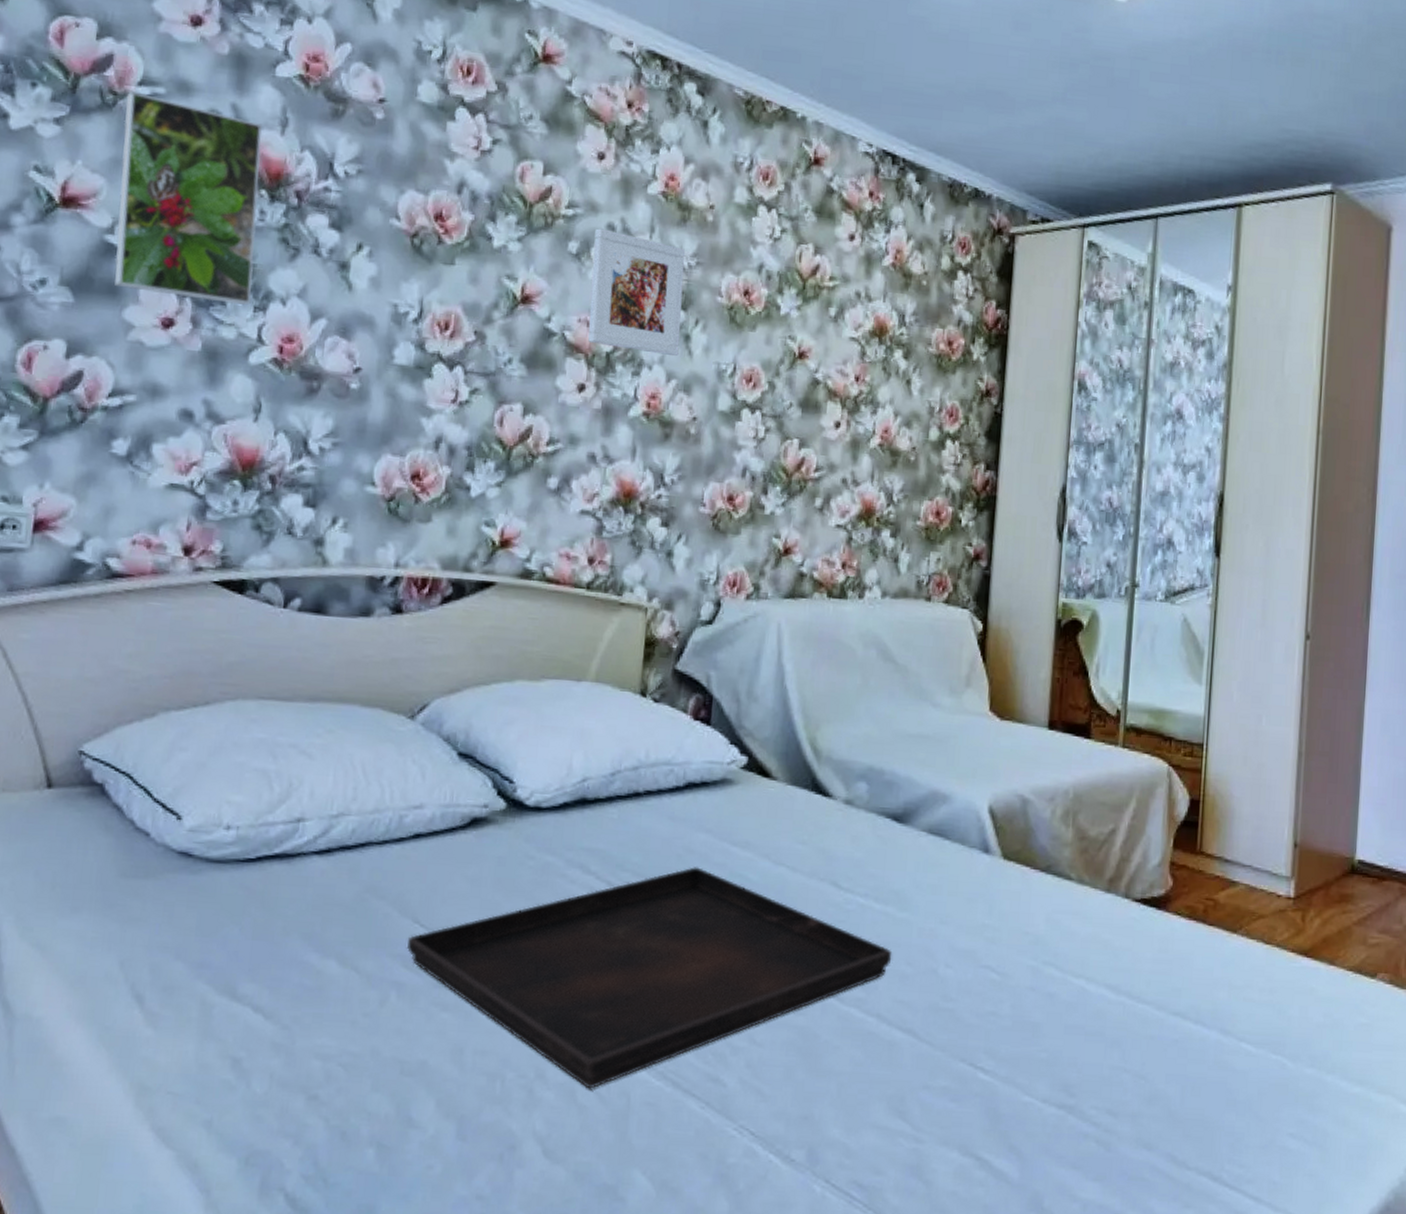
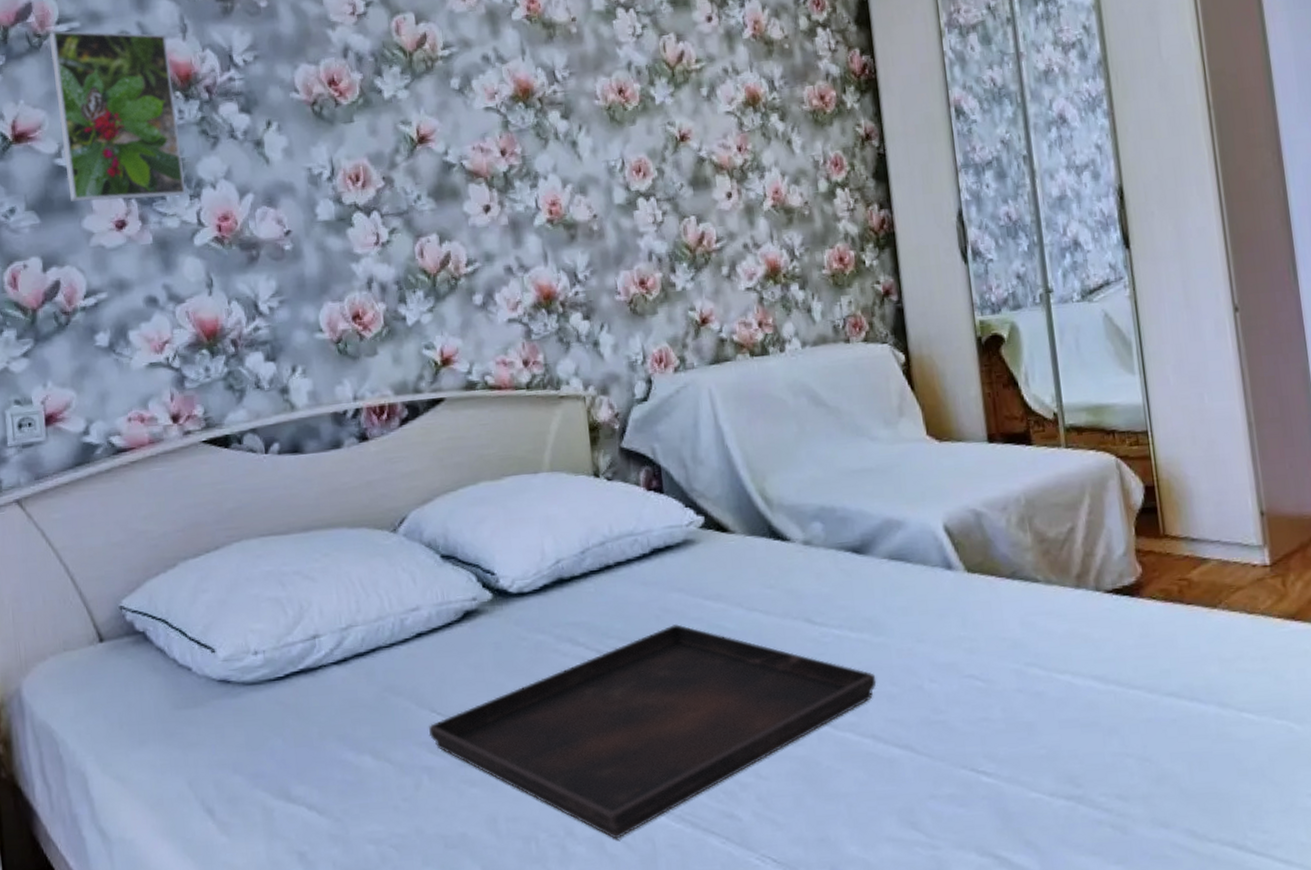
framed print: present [588,228,686,356] -> none [472,60,569,167]

